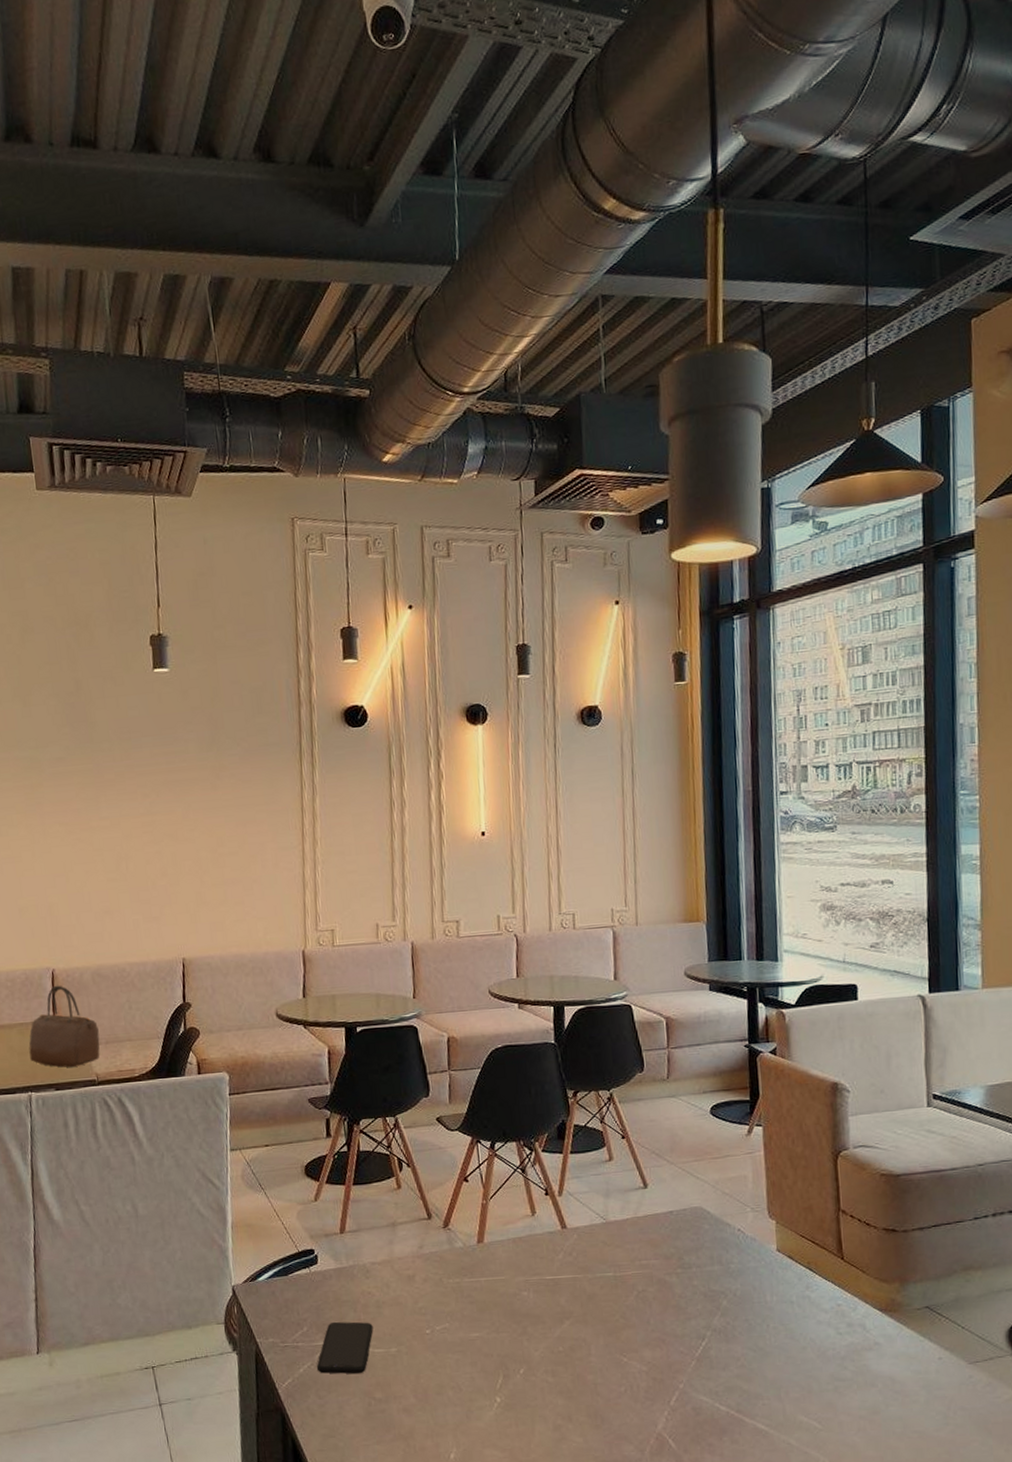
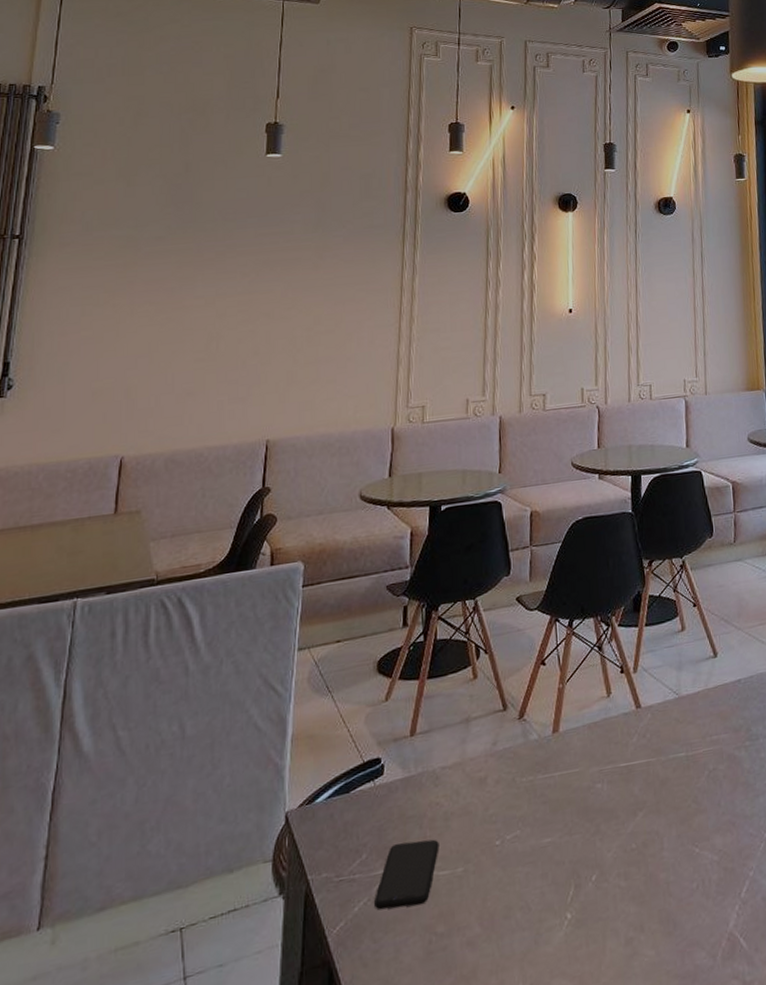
handbag: present [29,985,100,1068] -> none [81,474,165,567]

